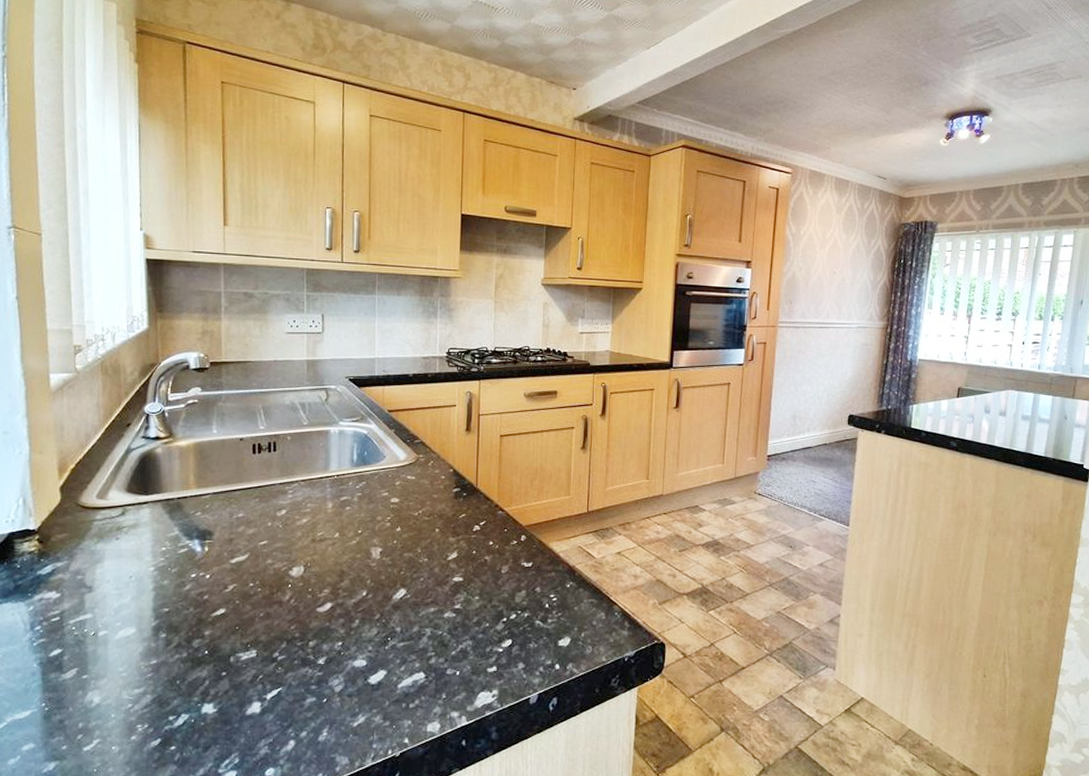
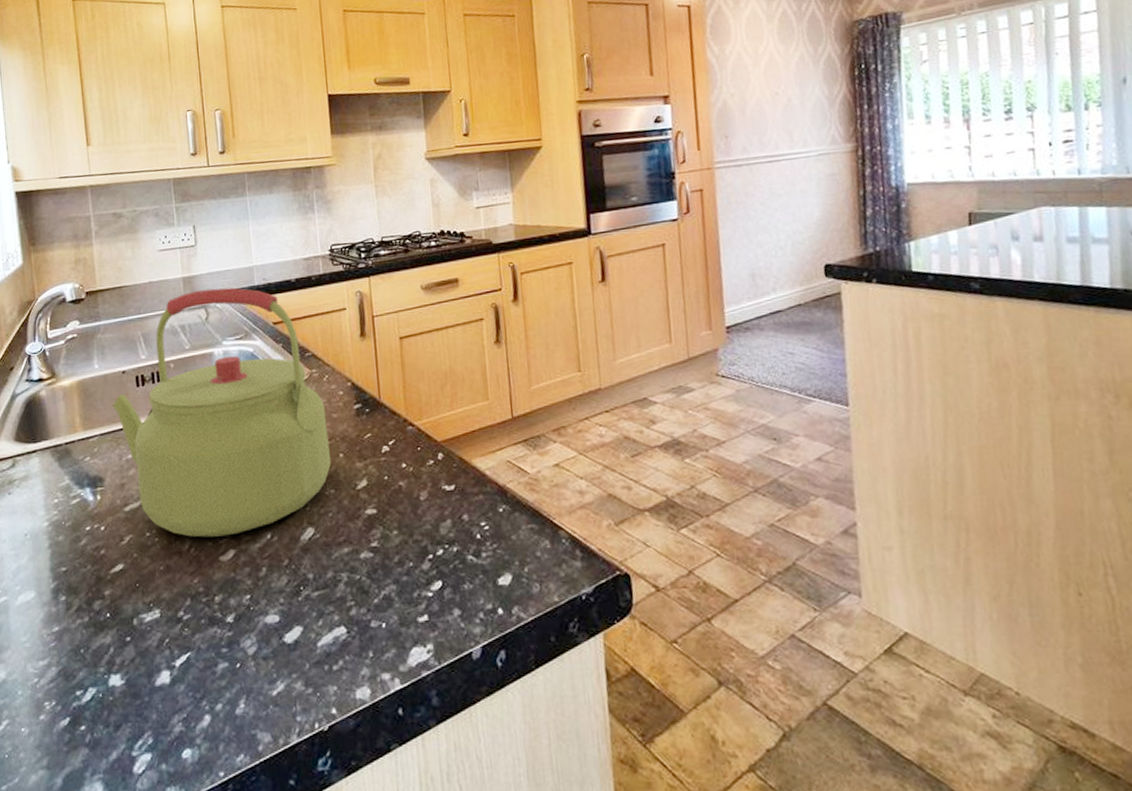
kettle: none [226,373,428,591] -> present [111,287,331,537]

